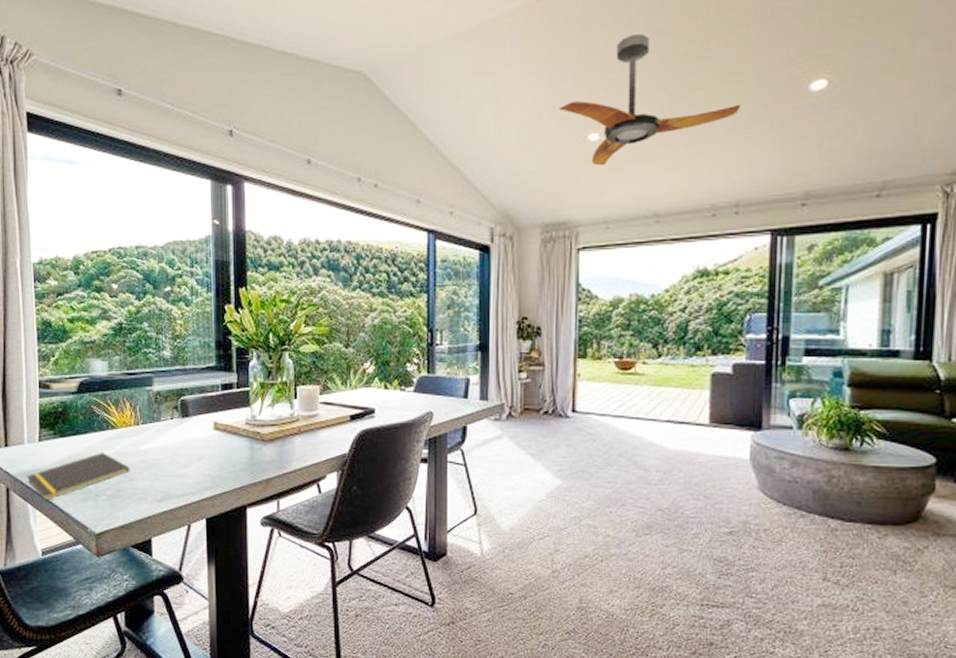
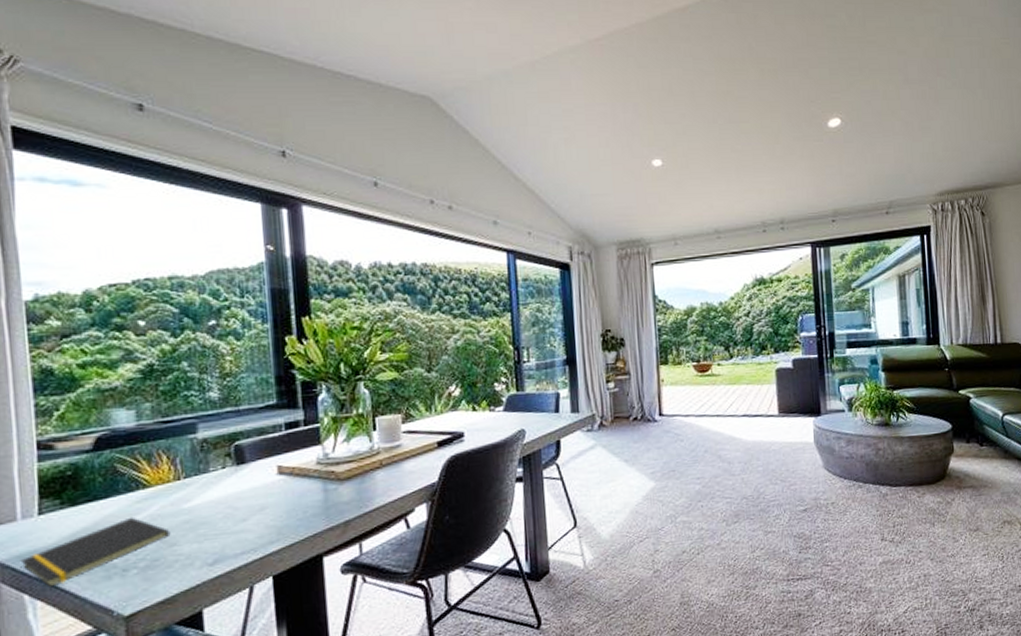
ceiling fan: present [558,34,741,166] -> none [623,74,777,189]

